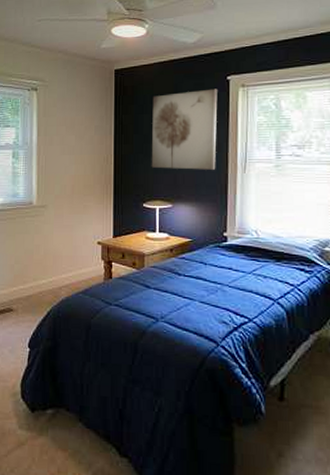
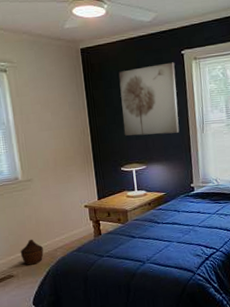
woven basket: none [23,271,47,301] -> present [20,239,44,265]

